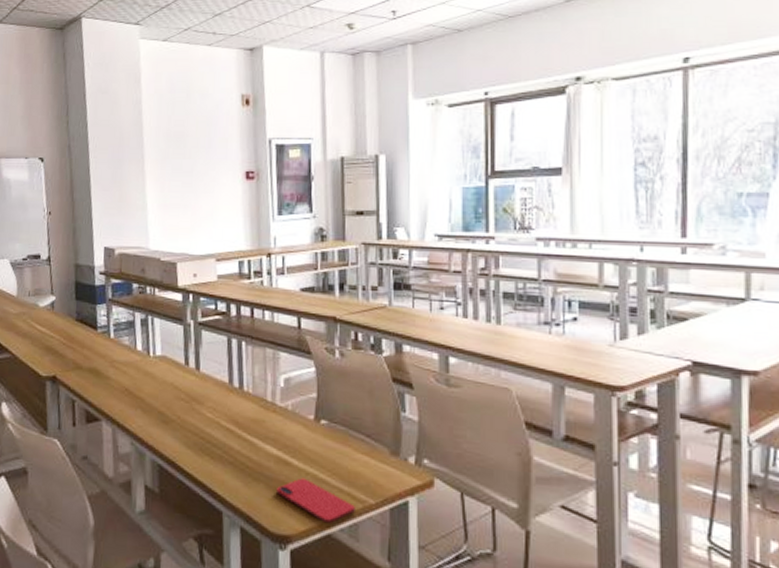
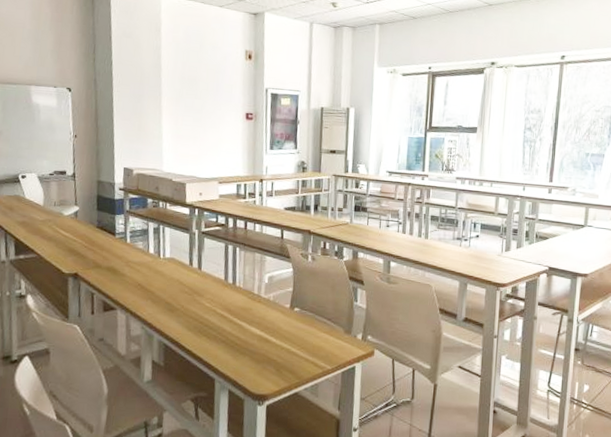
smartphone: present [277,478,355,523] -> none [258,351,317,384]

